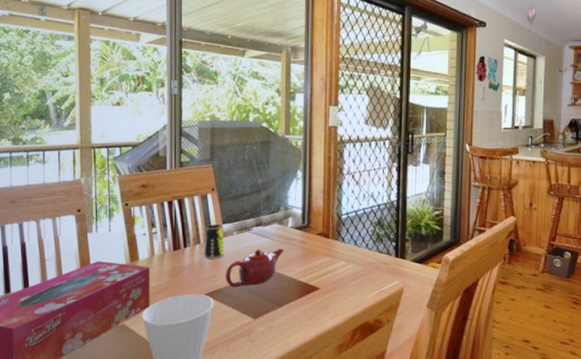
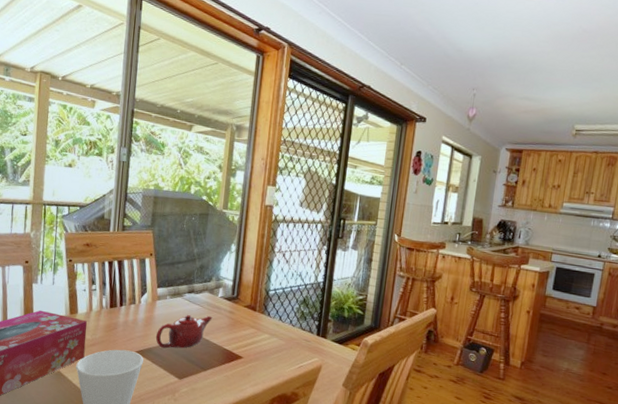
cup: present [203,224,224,259] -> none [137,287,157,320]

